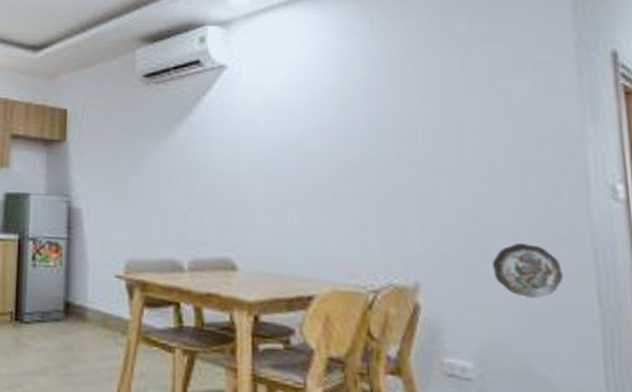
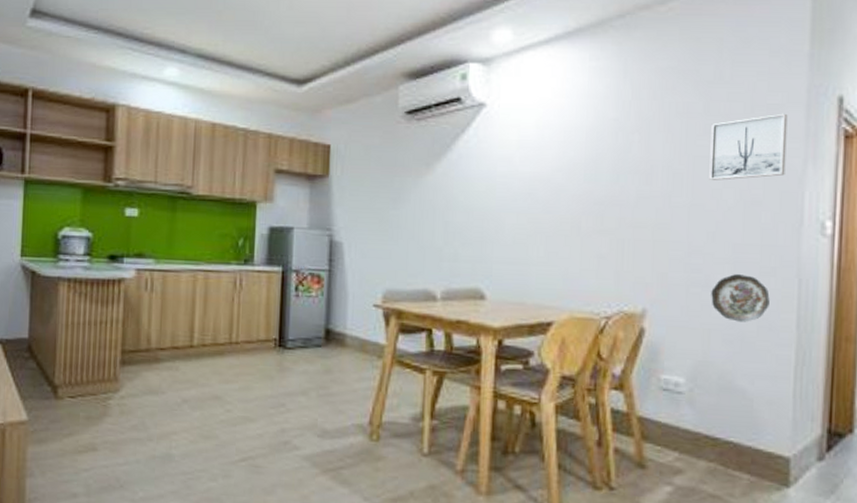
wall art: none [472,70,562,141] -> present [709,113,788,181]

